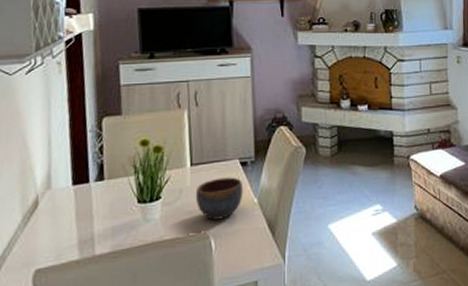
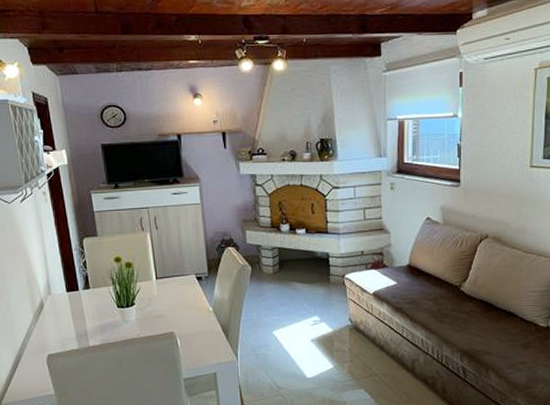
bowl: present [195,177,244,220] -> none [161,289,201,323]

